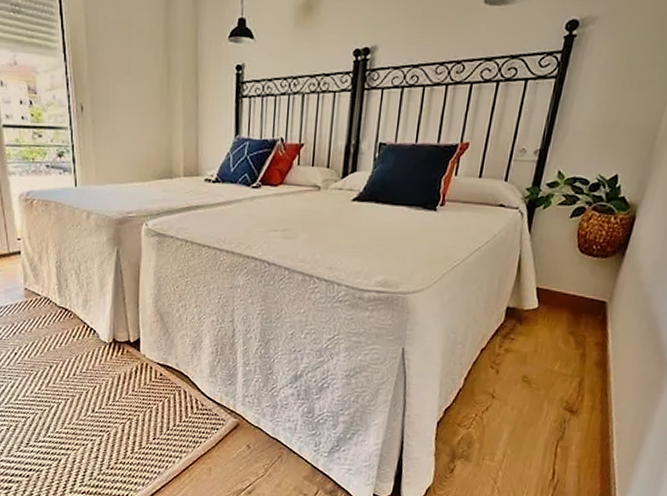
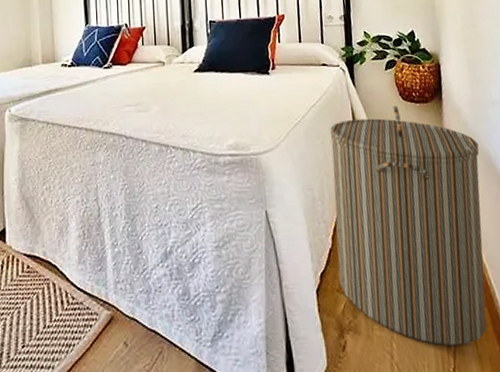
laundry hamper: none [462,258,649,480] -> present [329,106,487,346]

